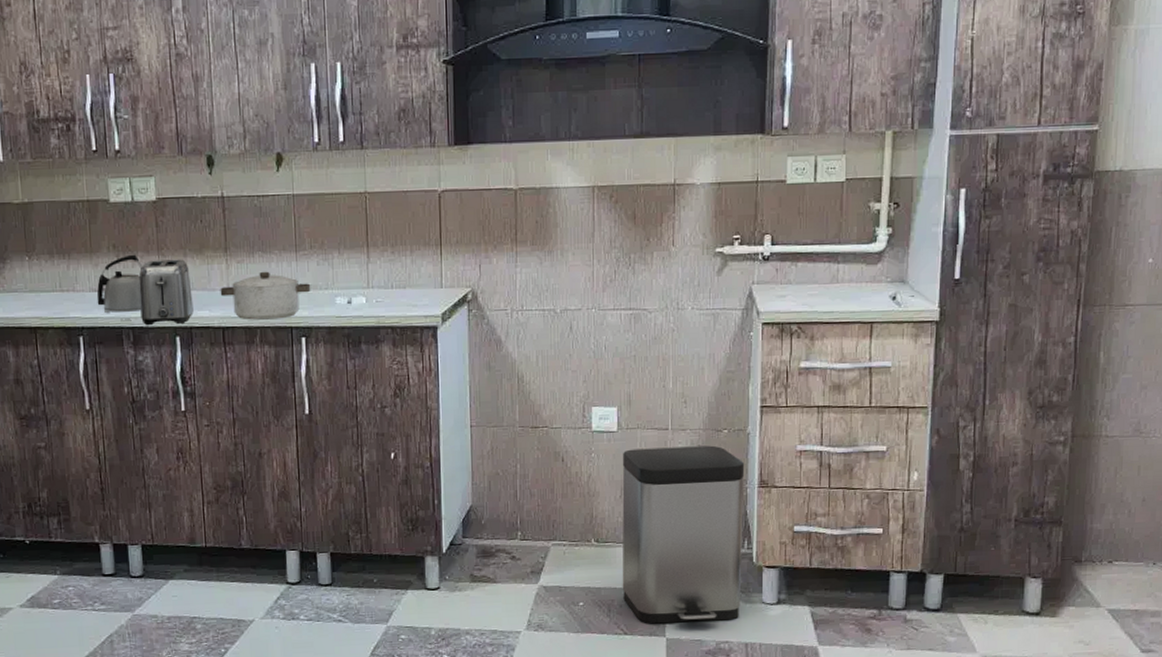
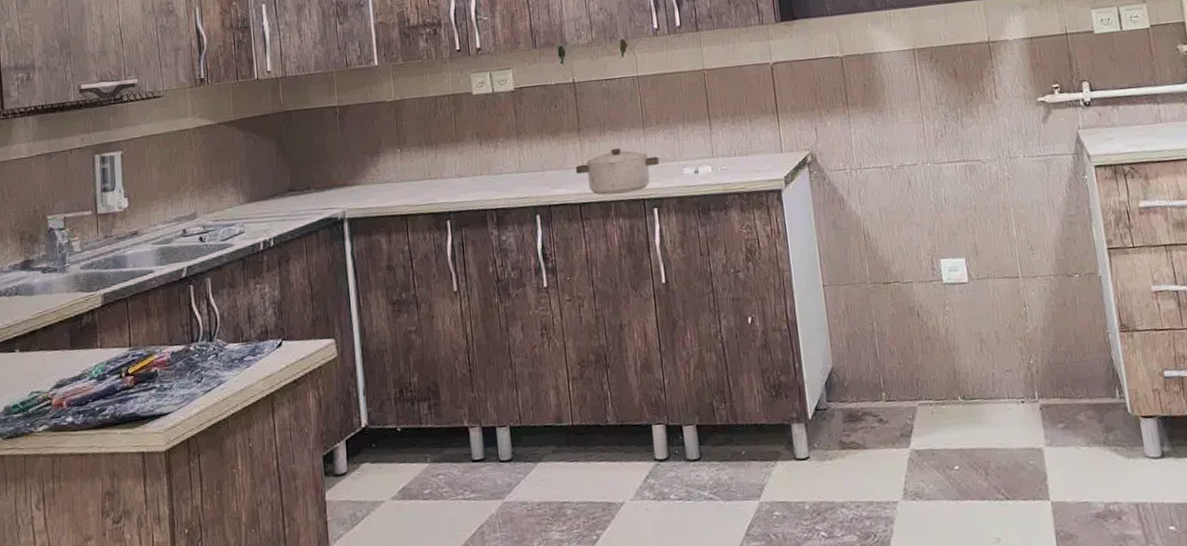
kettle: present [96,254,143,314] -> none [462,140,504,198]
toaster: present [139,259,194,326] -> none [500,142,552,207]
pedal bin: present [622,445,745,624] -> none [977,291,1124,487]

